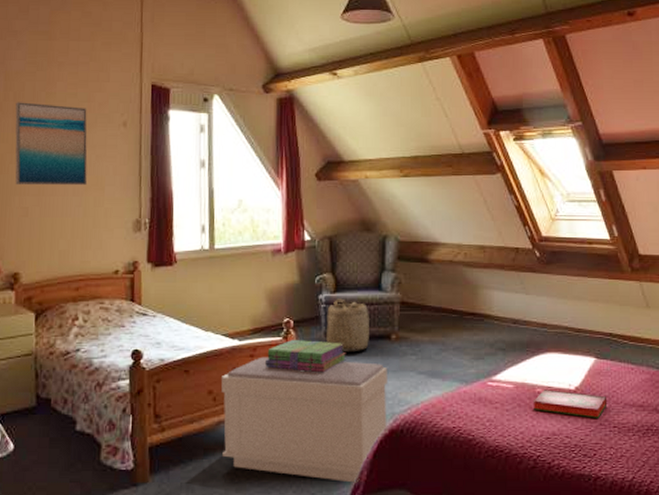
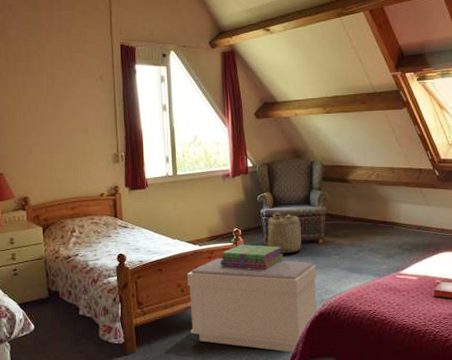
wall art: present [15,102,88,186] -> none [15,62,74,129]

